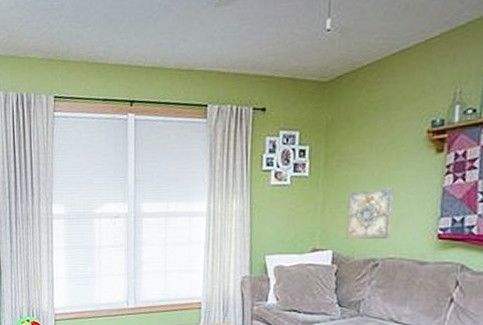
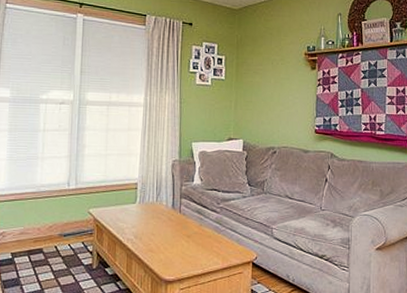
wall art: present [346,188,394,240] -> none [253,93,285,133]

